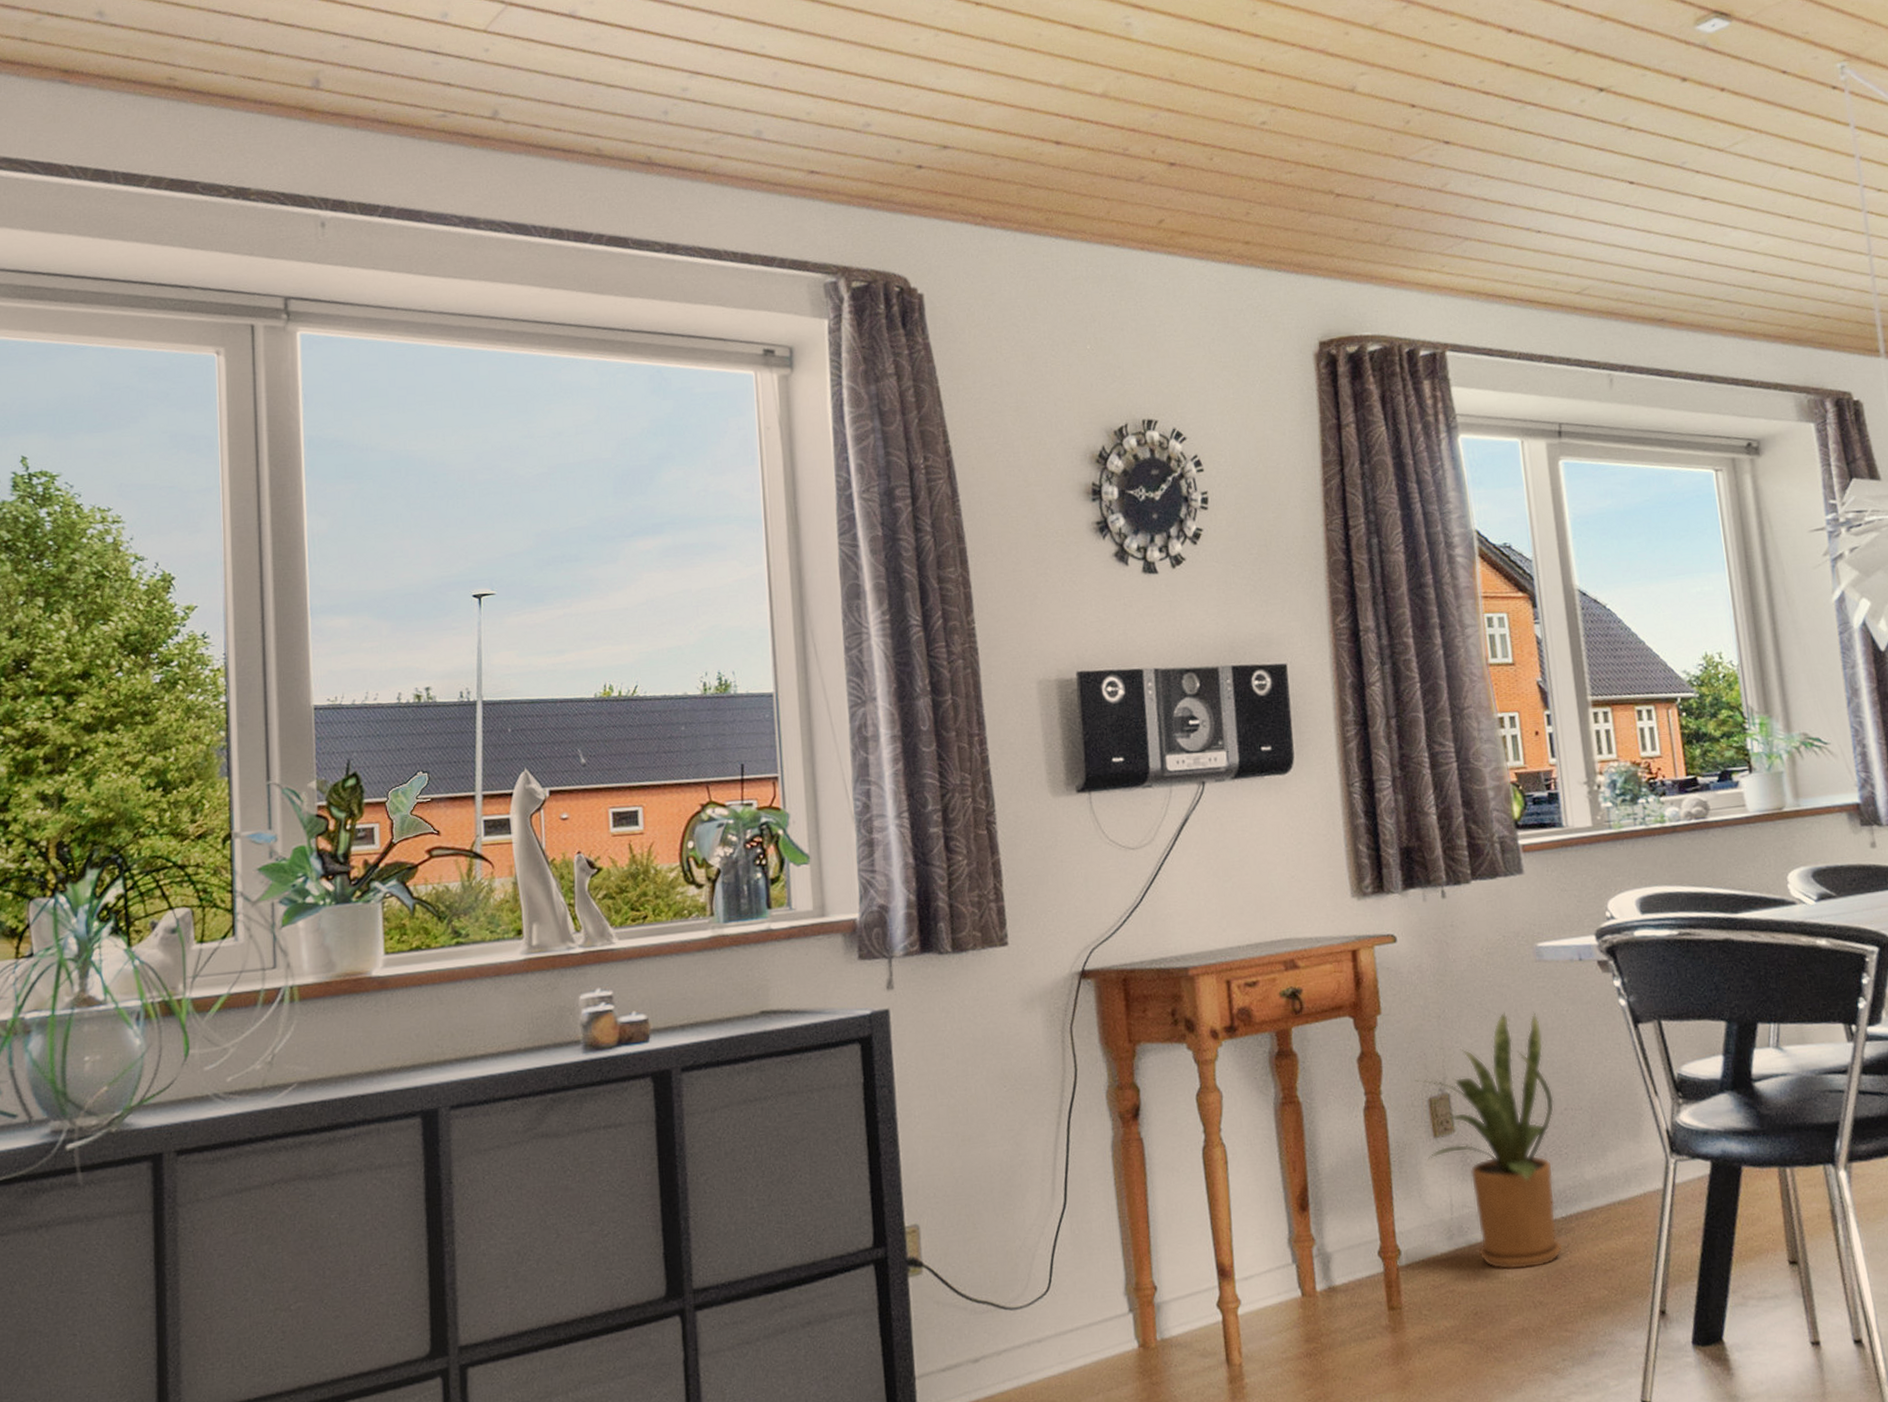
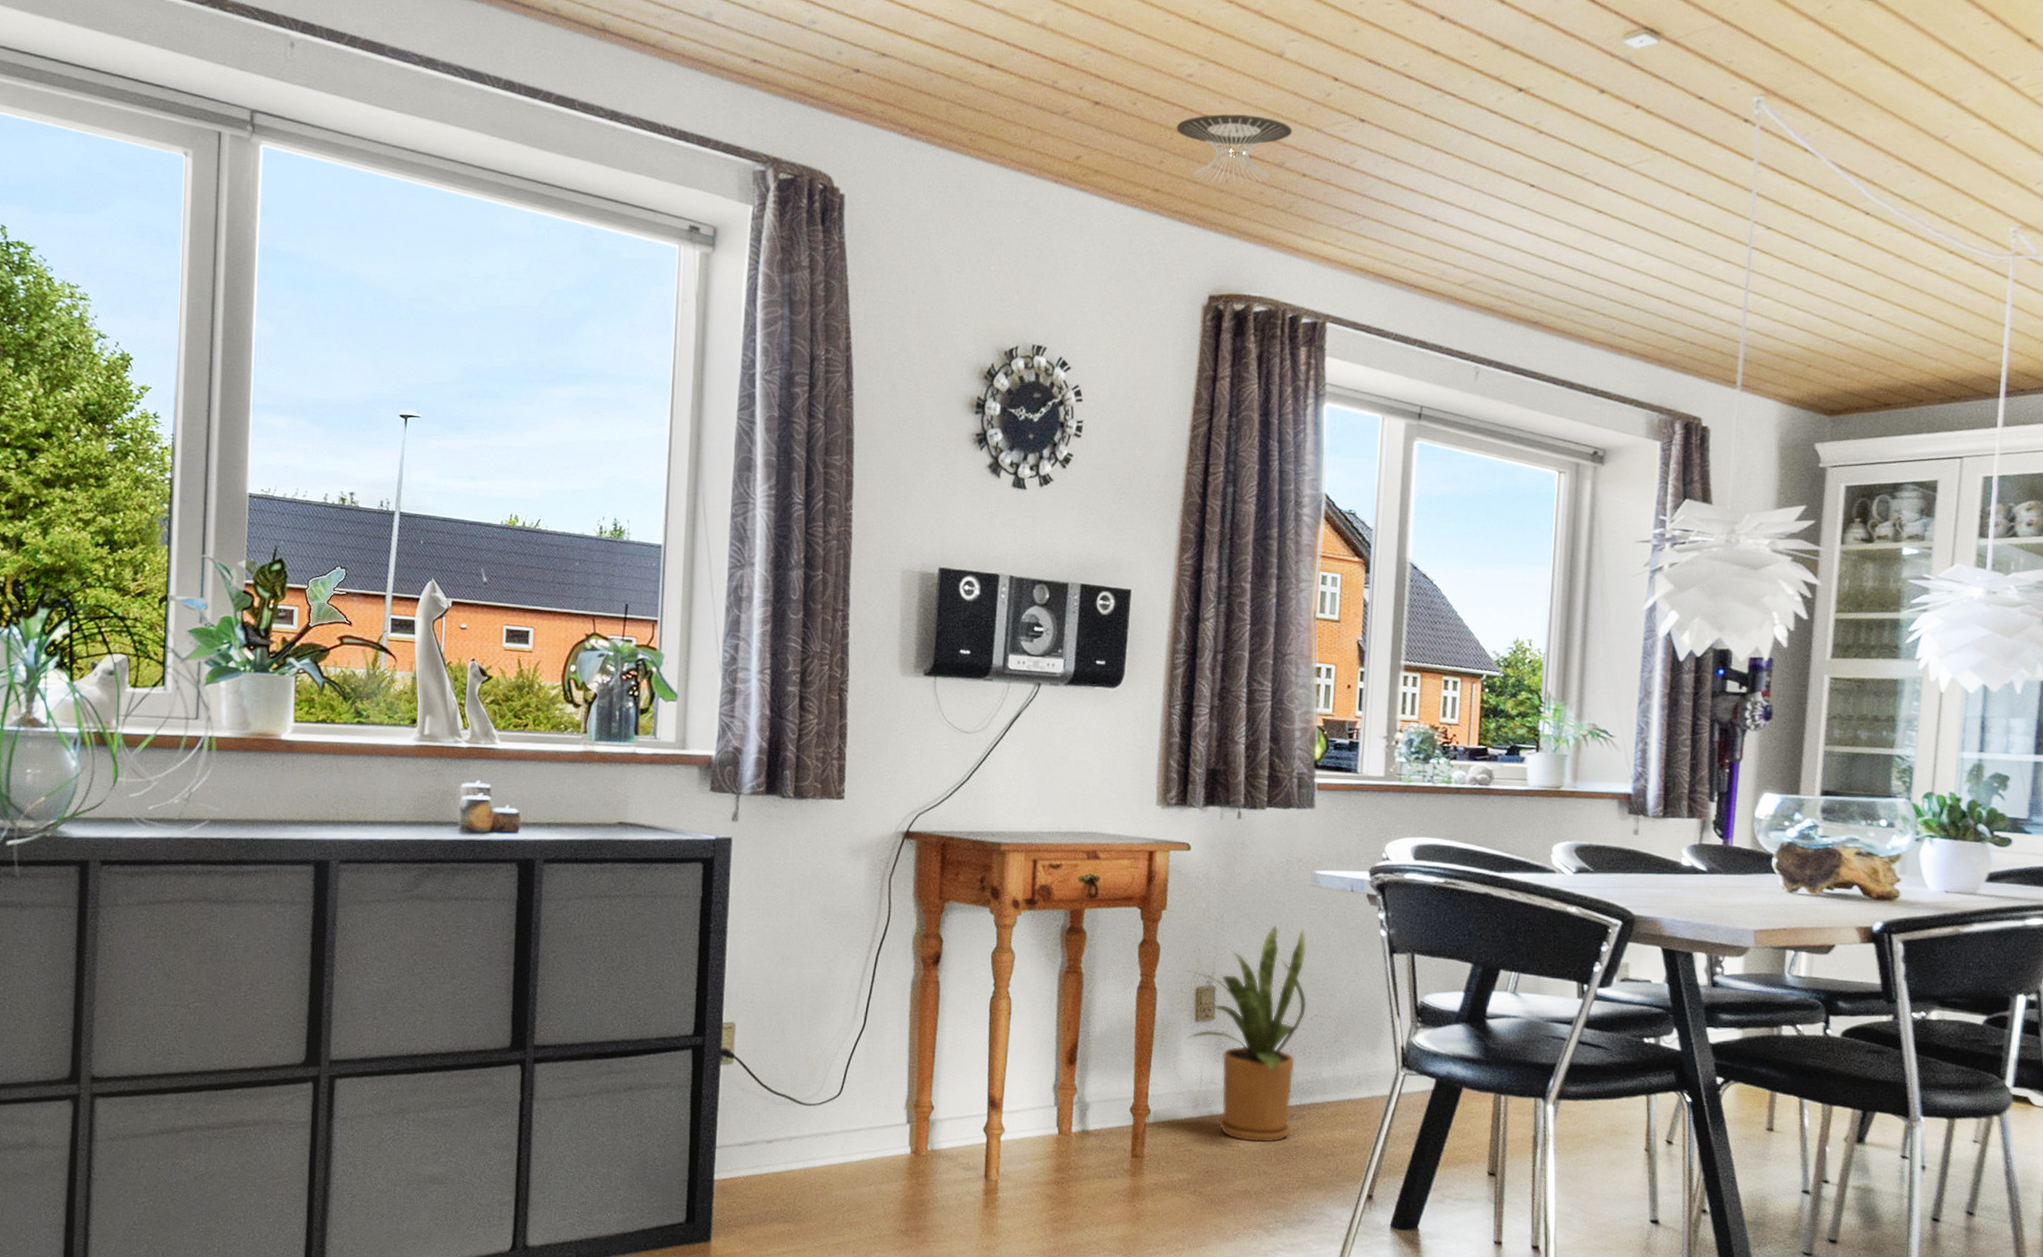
recessed light: none [1257,153,1378,227] -> present [1176,113,1293,185]

